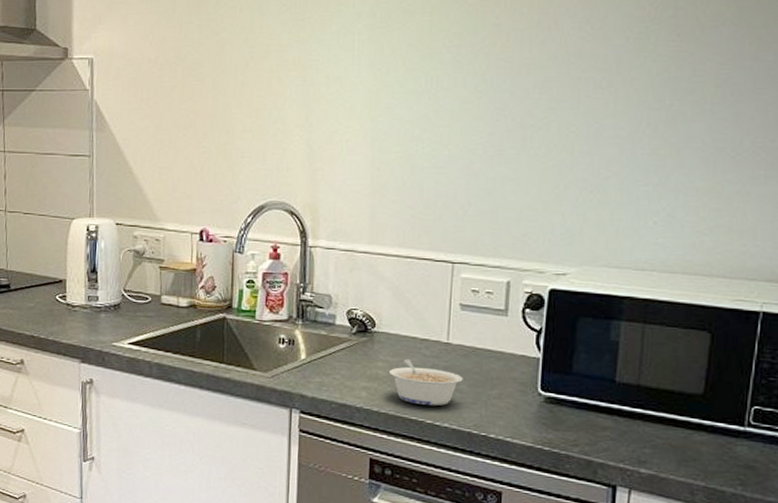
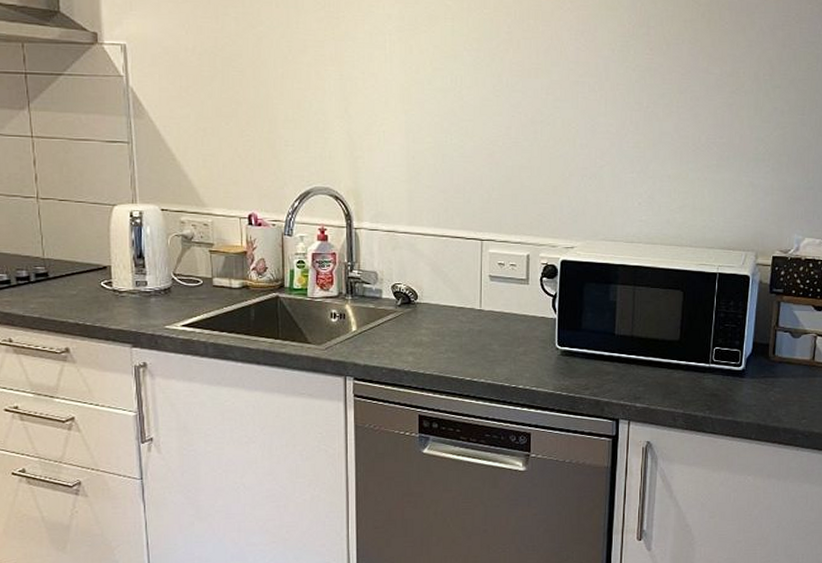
legume: present [388,359,463,406] -> none [431,326,495,365]

